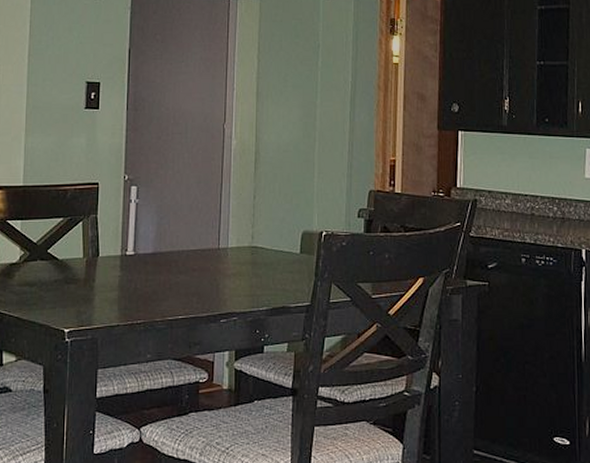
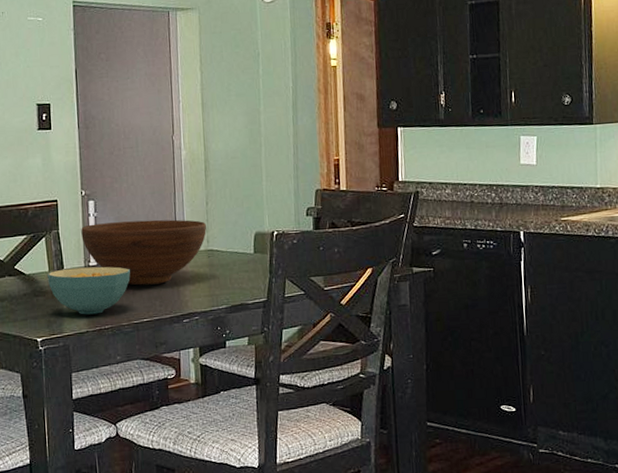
cereal bowl: none [80,256,168,307] -> present [47,266,130,315]
fruit bowl: none [121,210,252,280] -> present [81,219,206,286]

